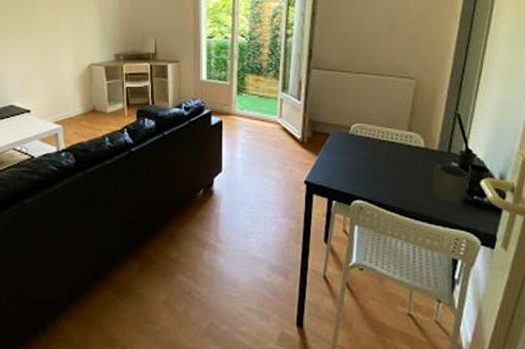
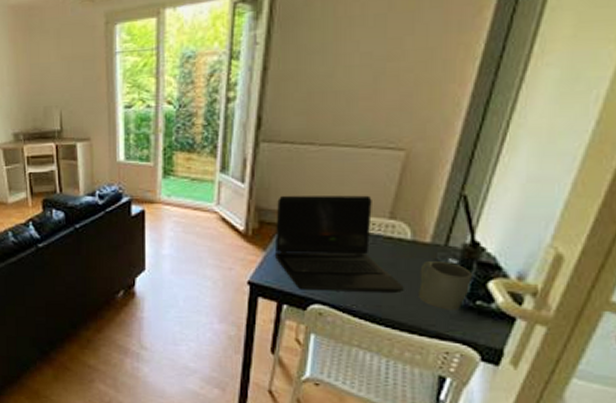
laptop computer: none [324,111,422,190] -> present [274,195,404,293]

